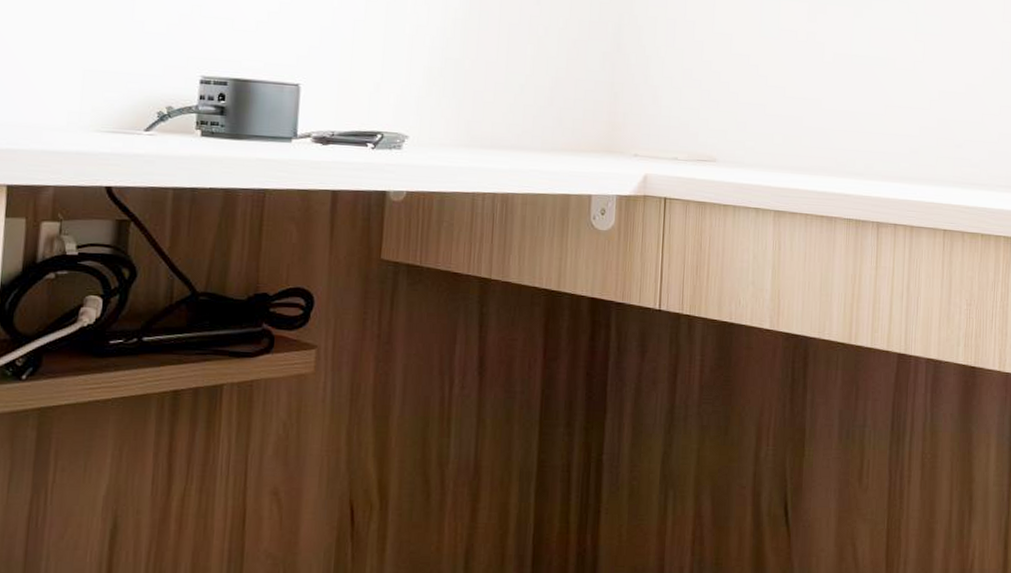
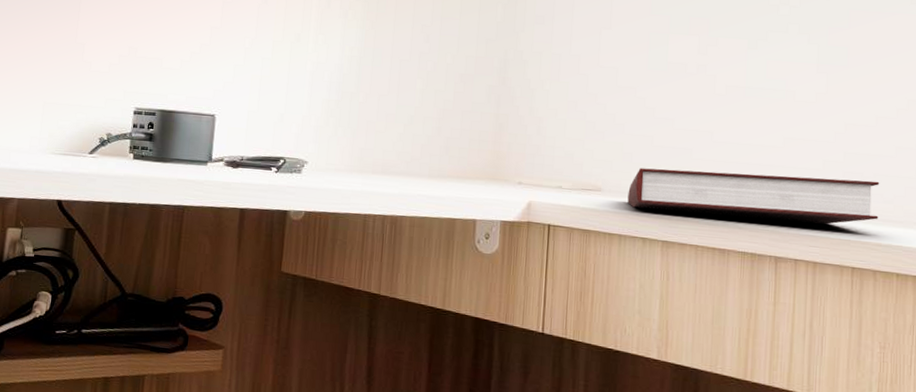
notebook: none [741,137,968,189] -> present [627,168,880,224]

